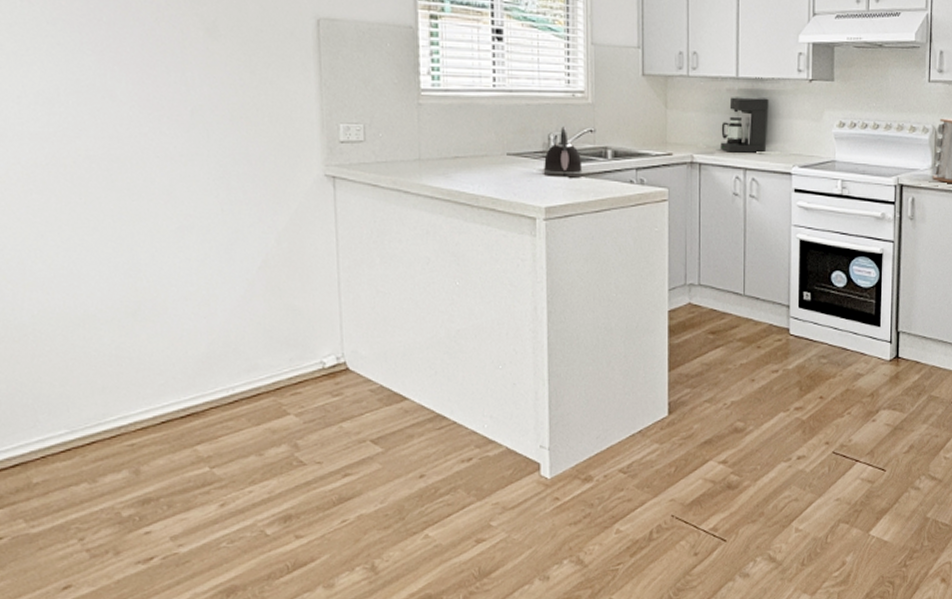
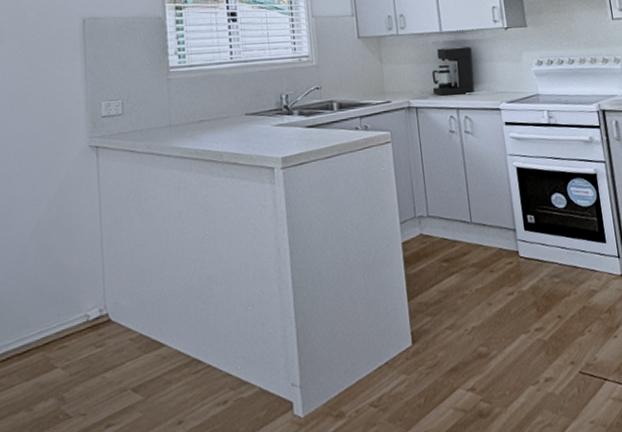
kettle: present [543,126,583,178] -> none [277,86,313,131]

